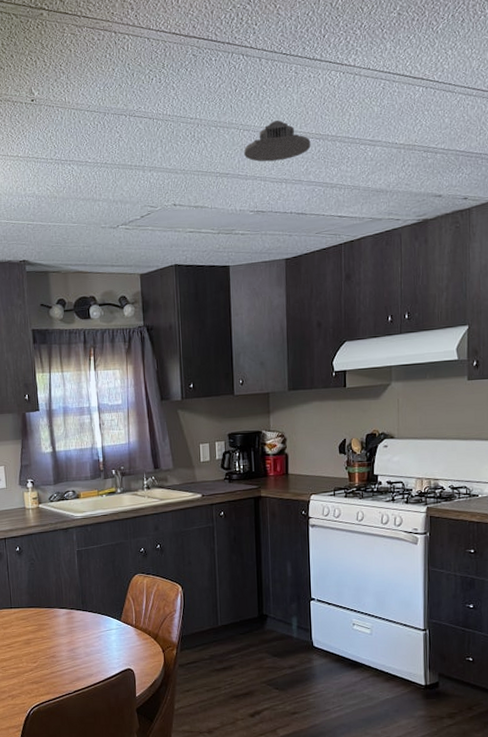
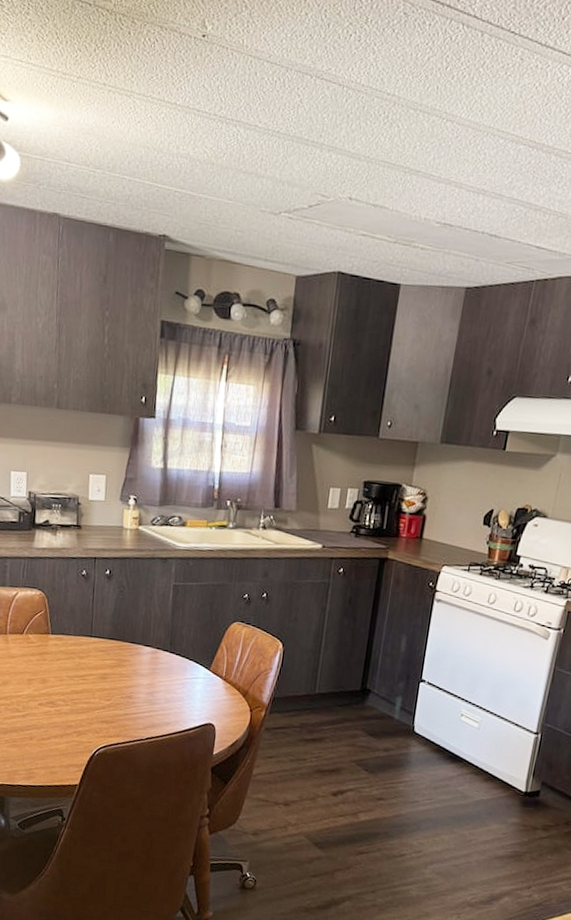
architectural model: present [244,120,311,162] -> none [442,115,523,167]

